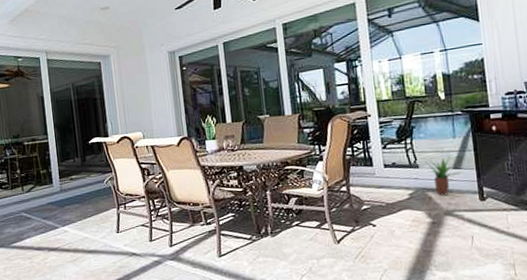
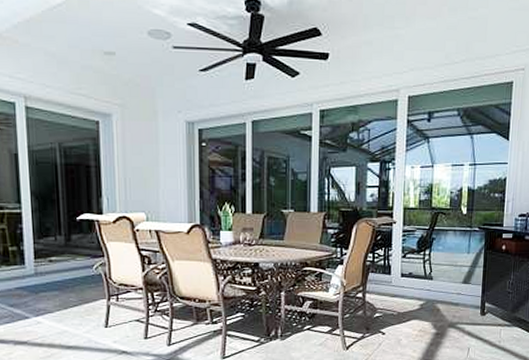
potted plant: present [425,155,462,196] -> none [439,270,470,309]

